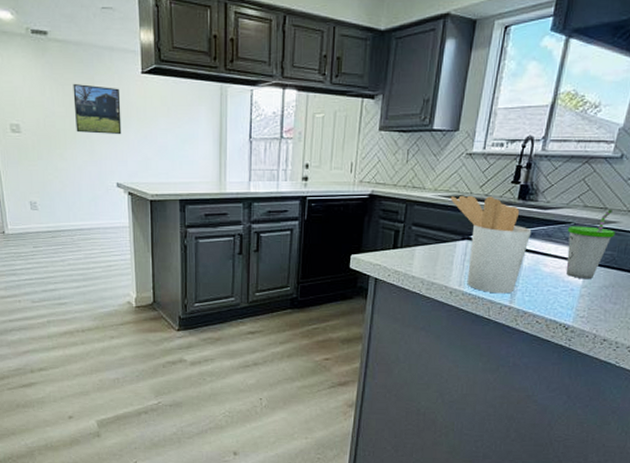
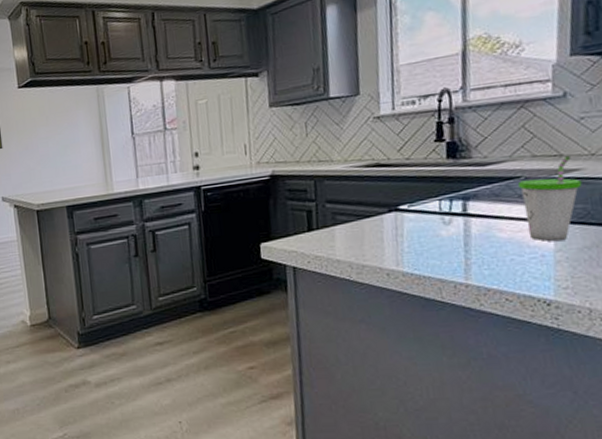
utensil holder: present [450,195,532,294] -> none [364,159,474,270]

